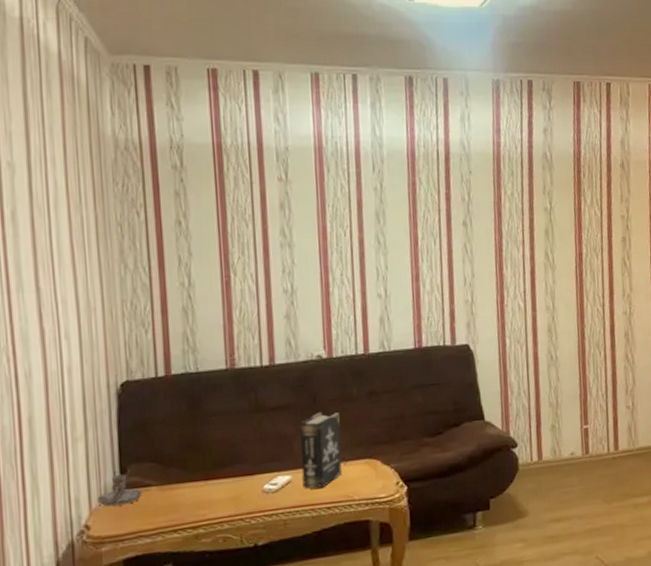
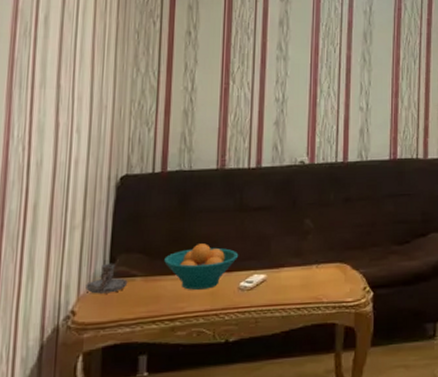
fruit bowl: none [179,448,260,497] -> present [164,243,239,290]
book: present [300,411,342,490] -> none [276,214,316,290]

